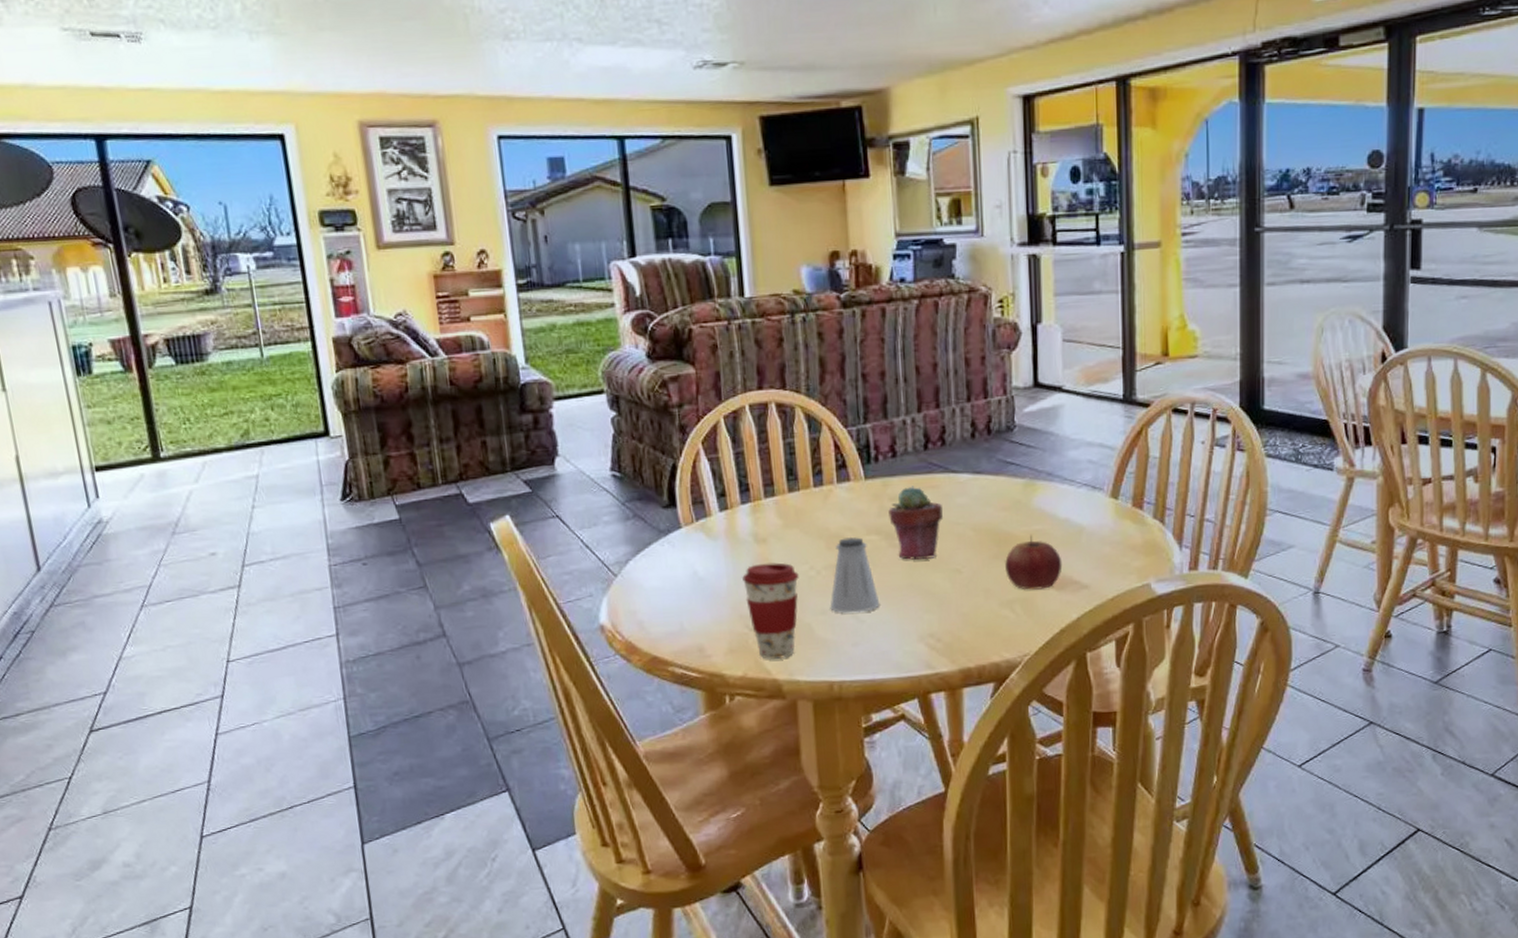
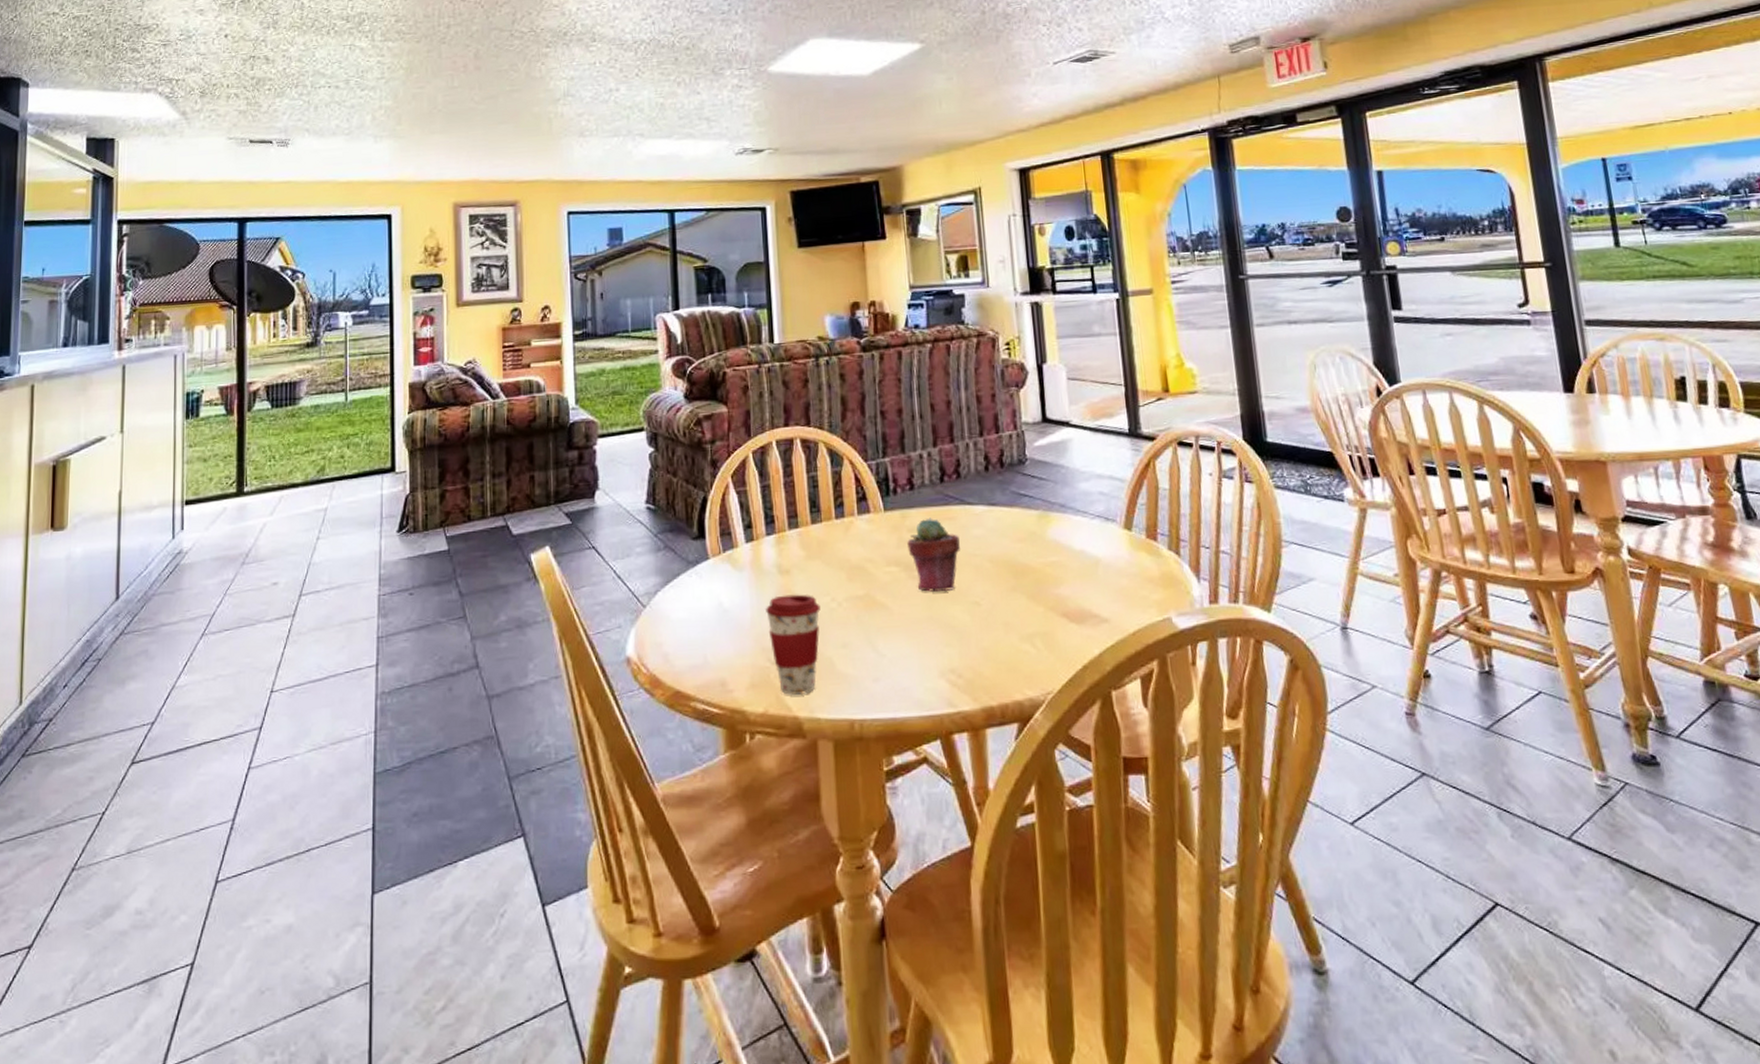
saltshaker: present [830,536,880,613] -> none [851,568,900,647]
apple: present [1005,535,1063,590] -> none [1023,566,1081,624]

